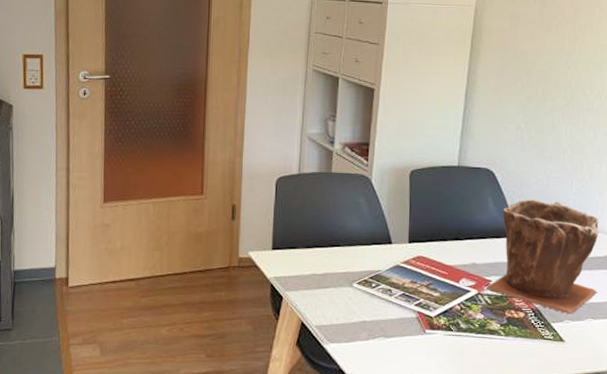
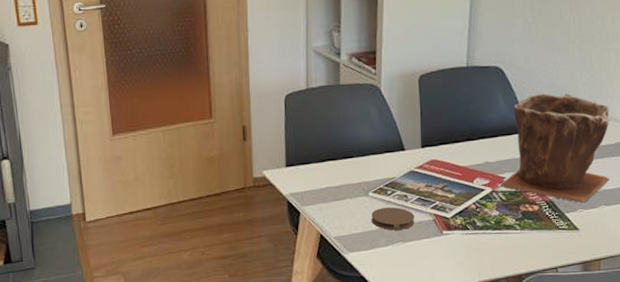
coaster: none [354,299,398,325] -> present [371,206,415,230]

